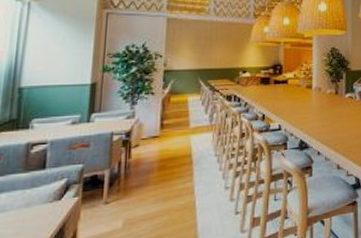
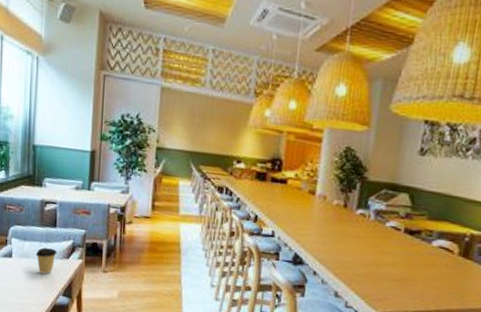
coffee cup: none [16,193,46,226] -> present [36,247,57,274]

